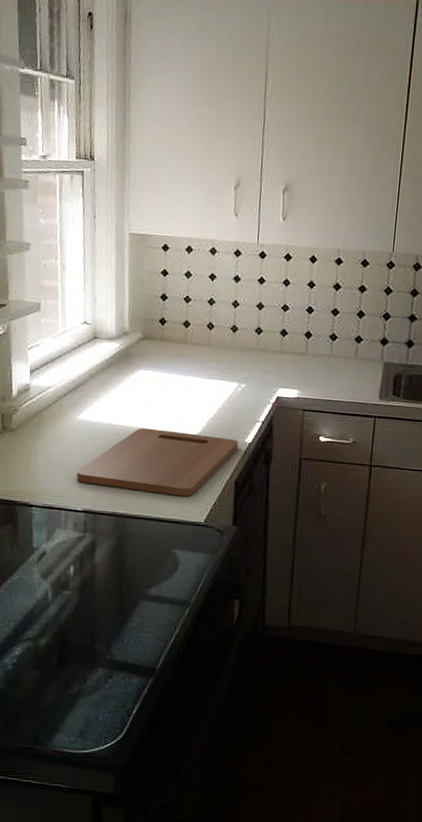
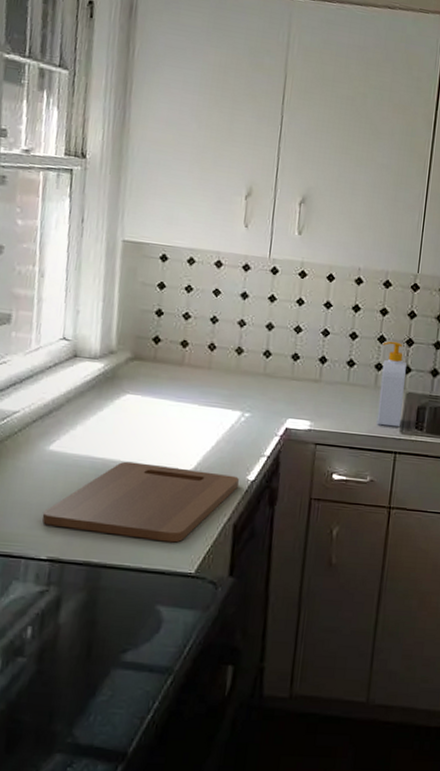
soap bottle: none [357,315,384,394] -> present [376,341,407,428]

